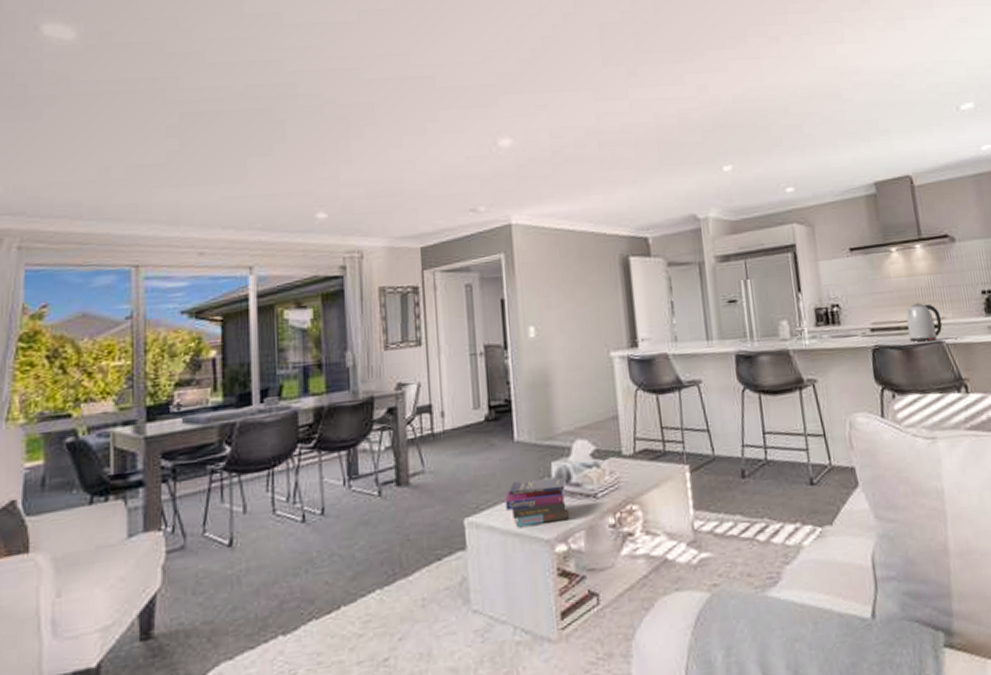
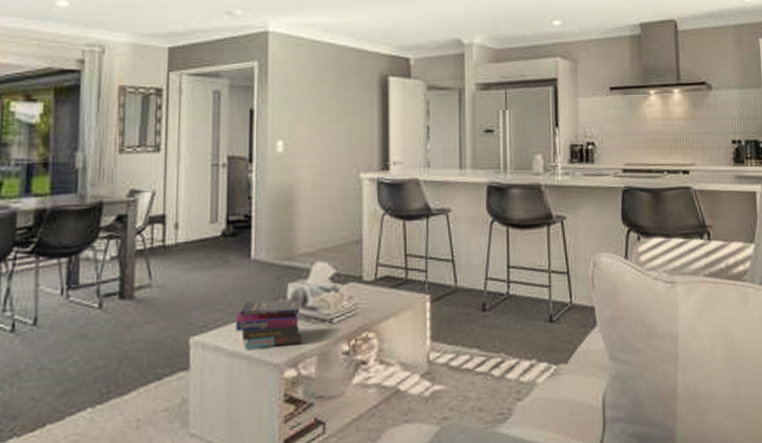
kettle: present [906,303,943,343] -> none [658,147,692,187]

